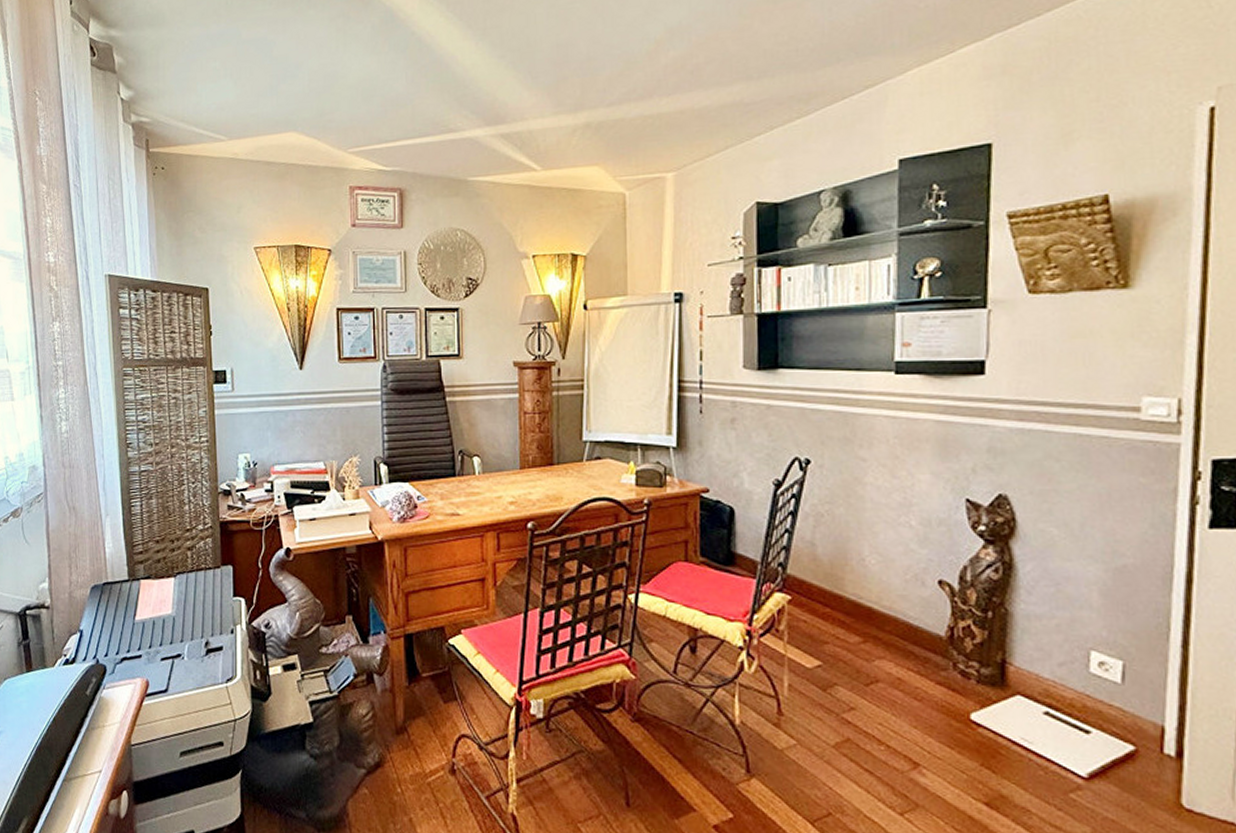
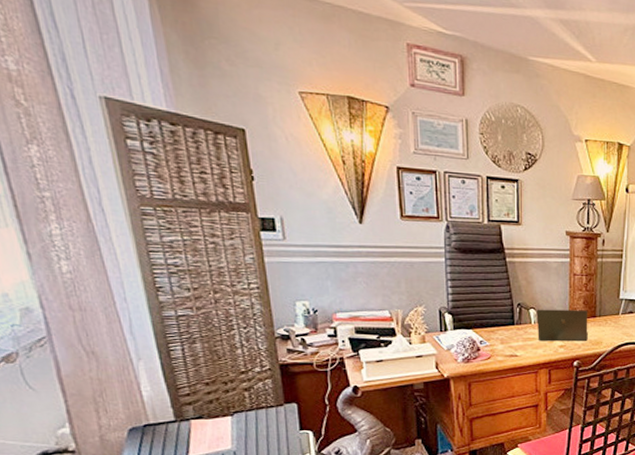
laptop: none [481,456,544,497] -> present [536,309,588,342]

